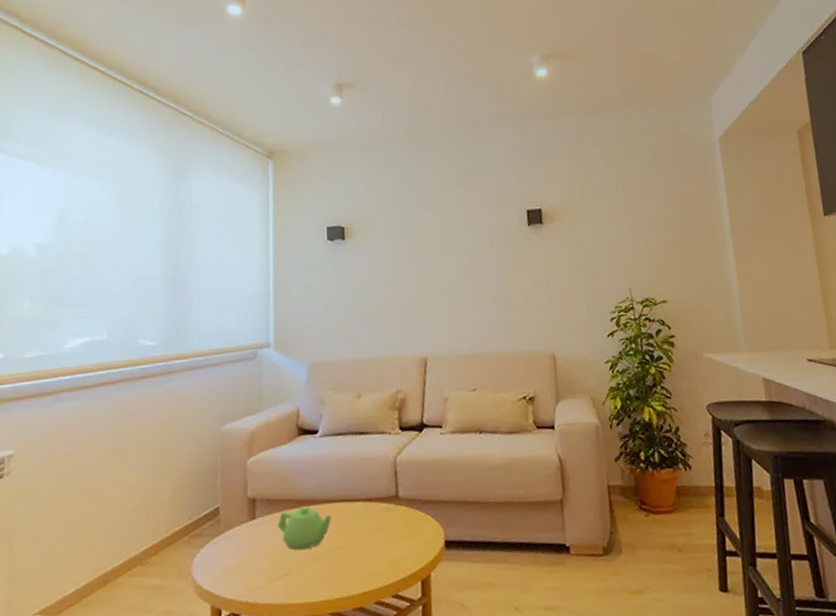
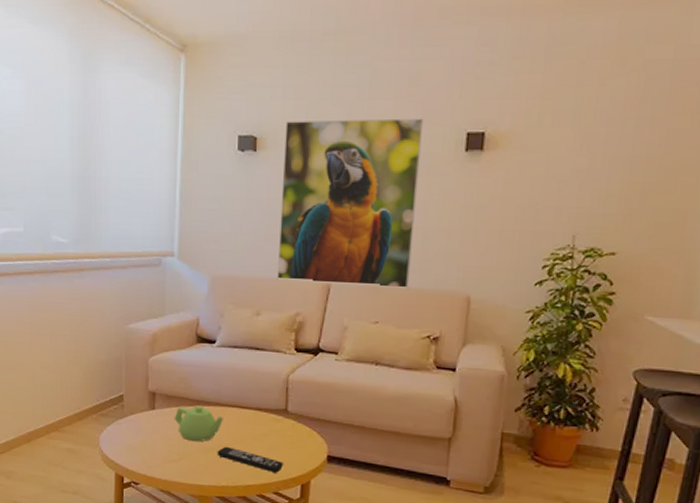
remote control: none [327,549,401,572] -> present [217,446,284,473]
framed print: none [370,201,499,360] -> present [276,118,423,290]

